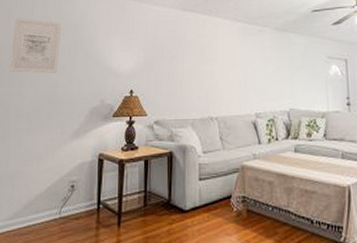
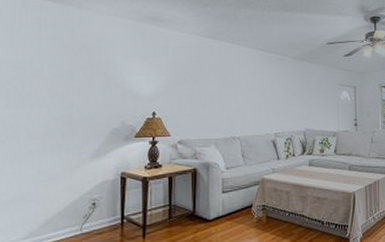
wall art: present [9,17,61,73] -> none [16,36,74,95]

